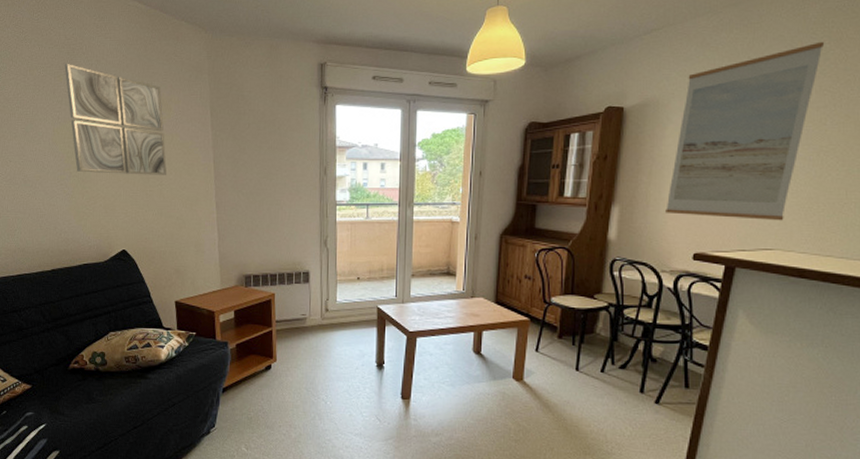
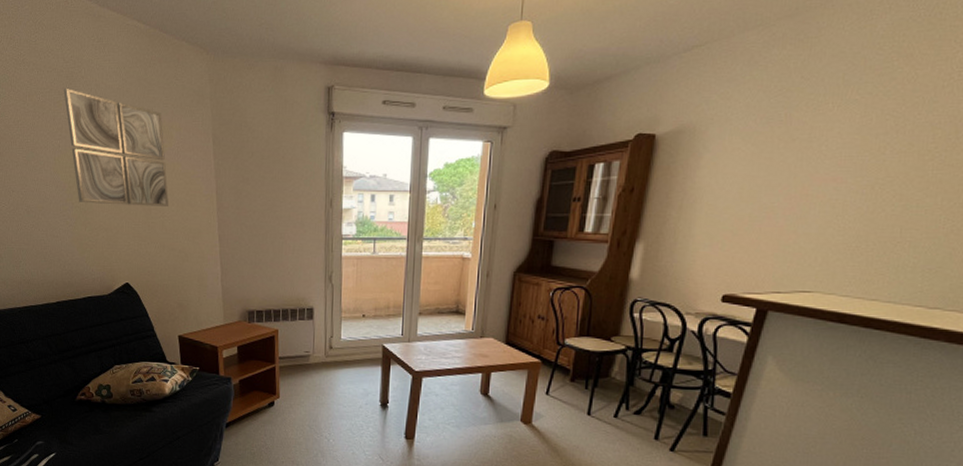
wall art: present [666,41,825,221] -> none [695,58,893,261]

